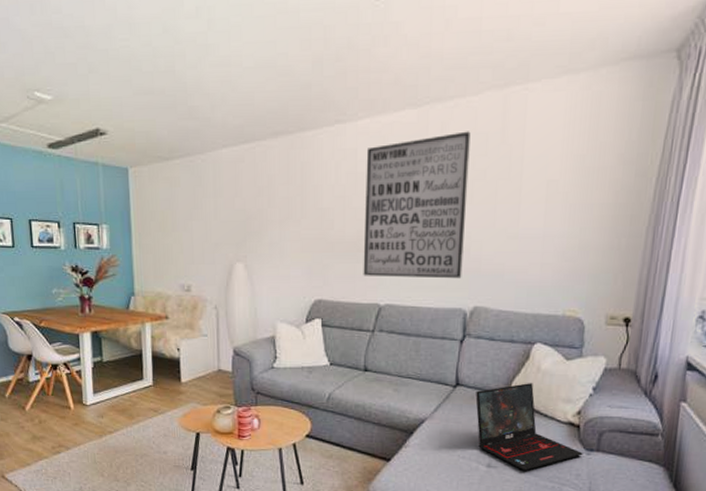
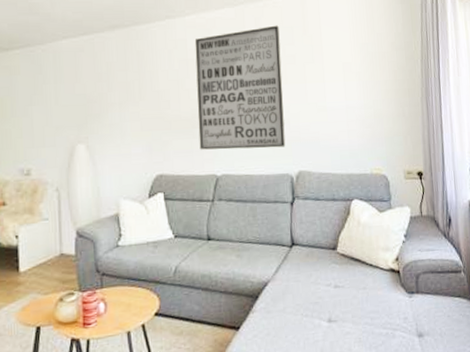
laptop: present [475,383,583,471] -> none [310,236,406,321]

